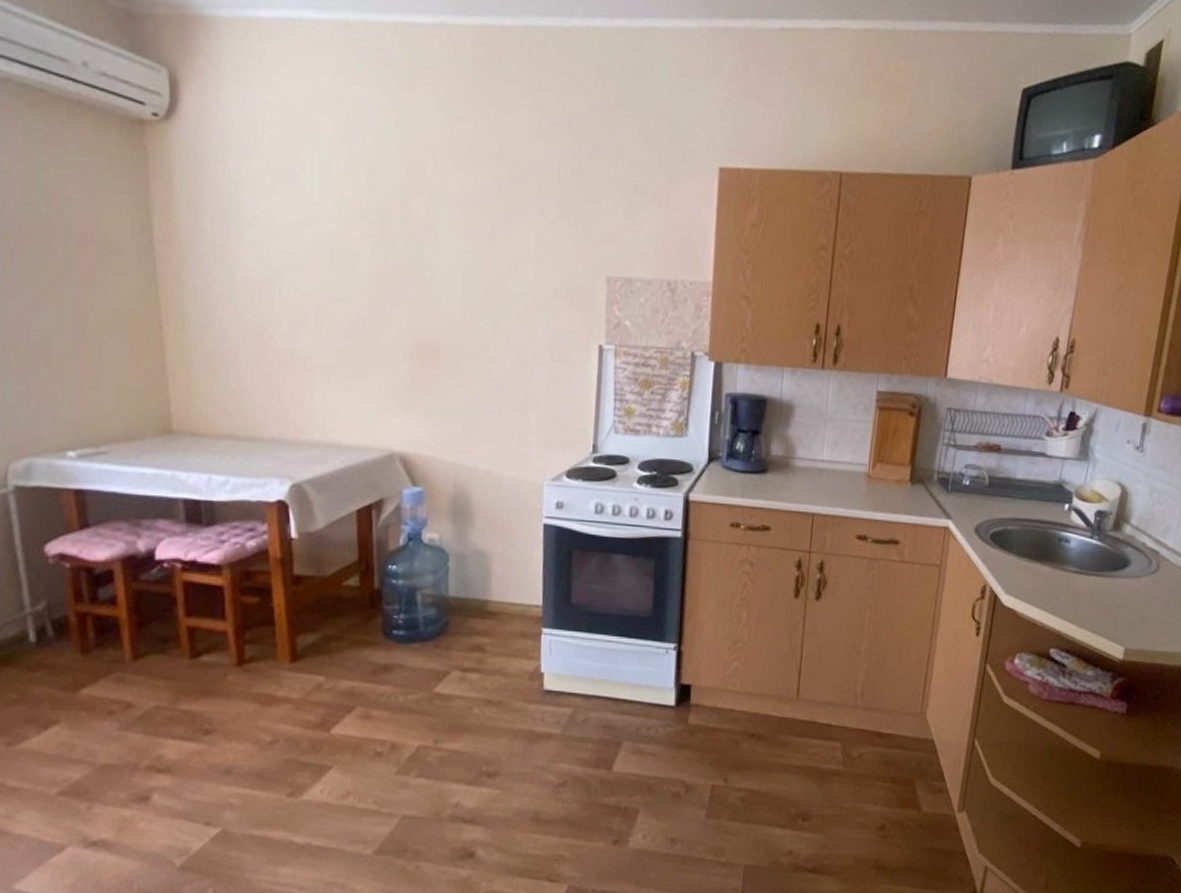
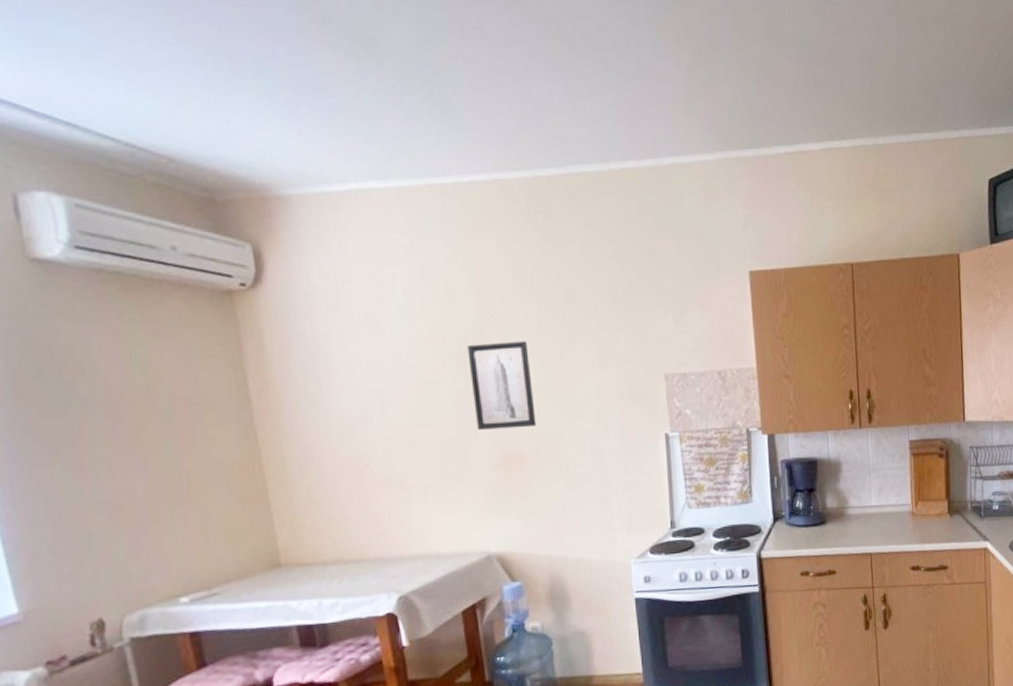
wall art: none [390,214,458,318] -> present [467,341,536,430]

